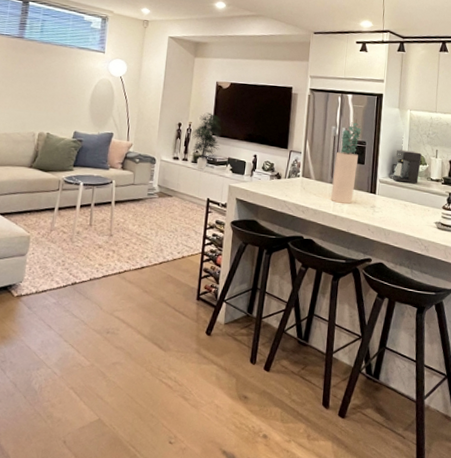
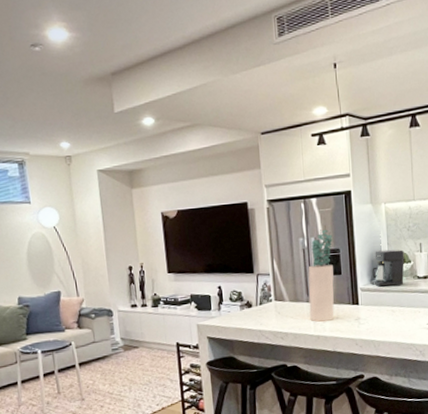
plant: present [192,112,222,169] -> none [146,248,180,313]

